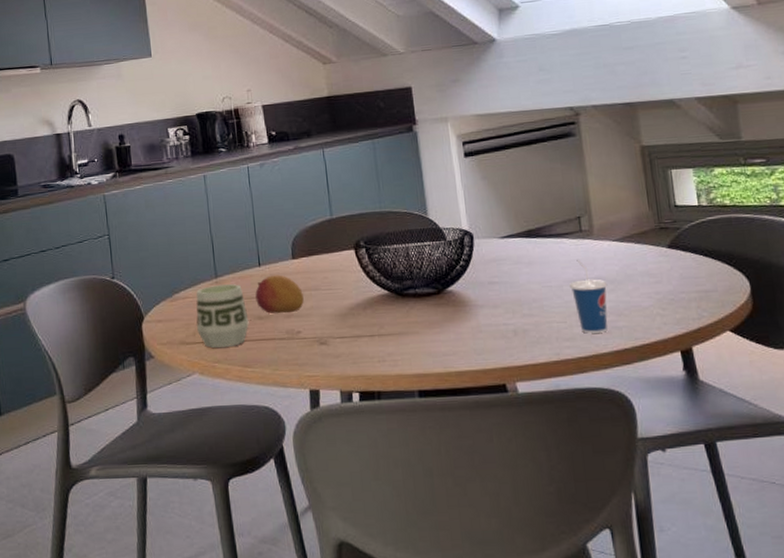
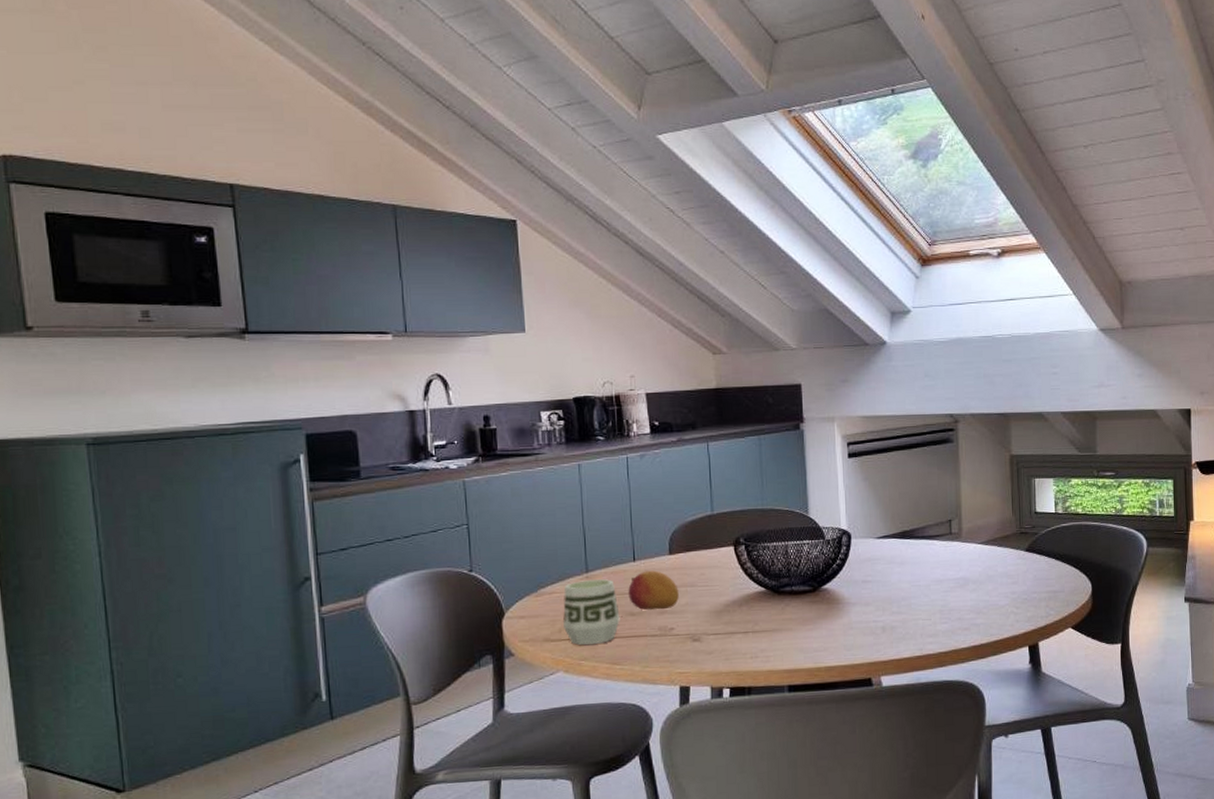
cup: present [569,259,608,333] -> none [937,560,971,630]

